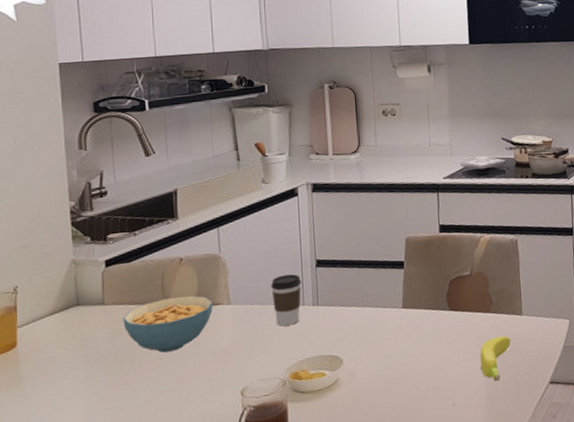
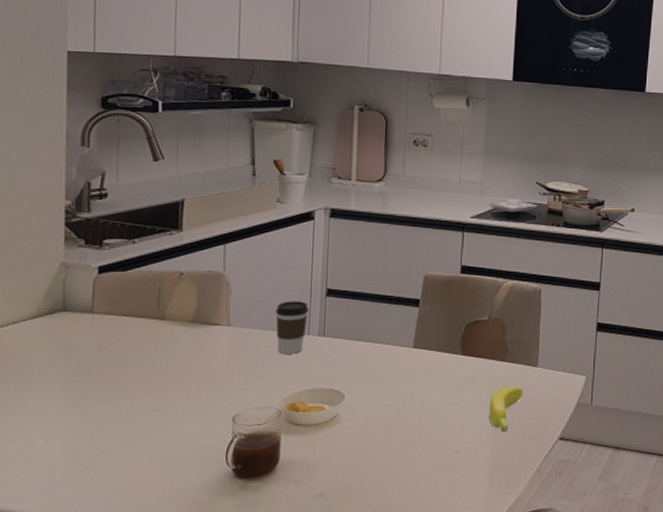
cereal bowl: present [123,295,213,353] -> none [112,312,211,370]

